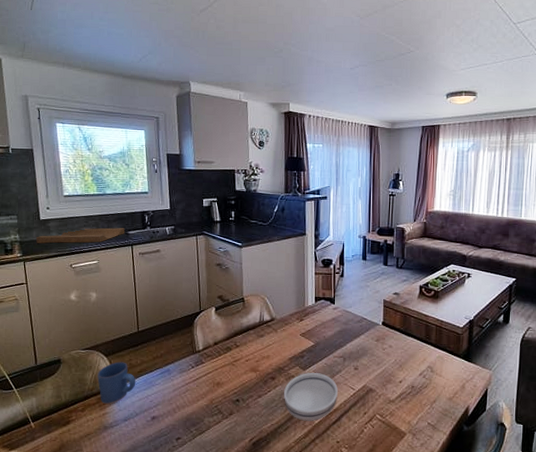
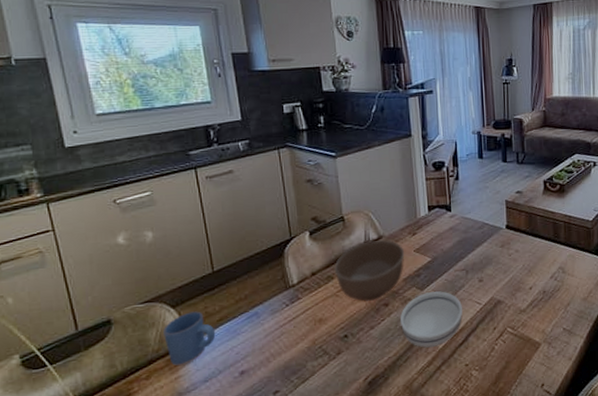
cutting board: present [36,227,125,244] -> none [62,148,185,178]
bowl: none [232,322,292,373] -> present [334,240,405,302]

